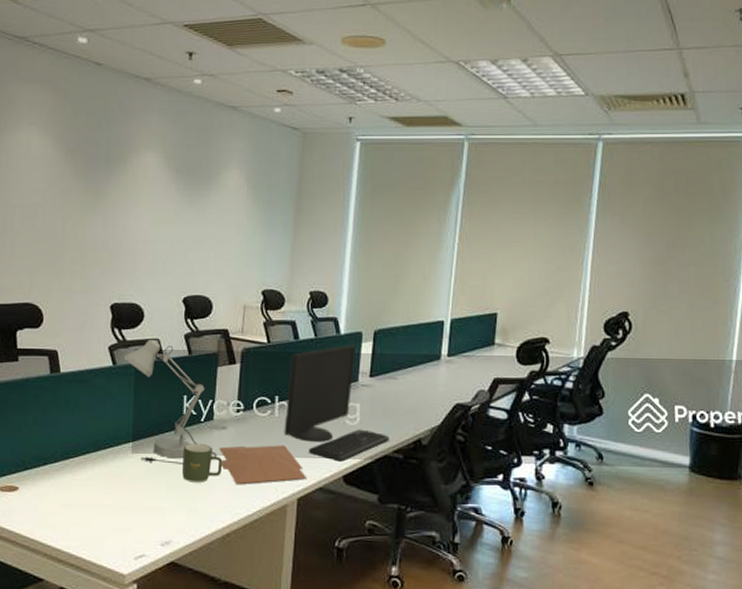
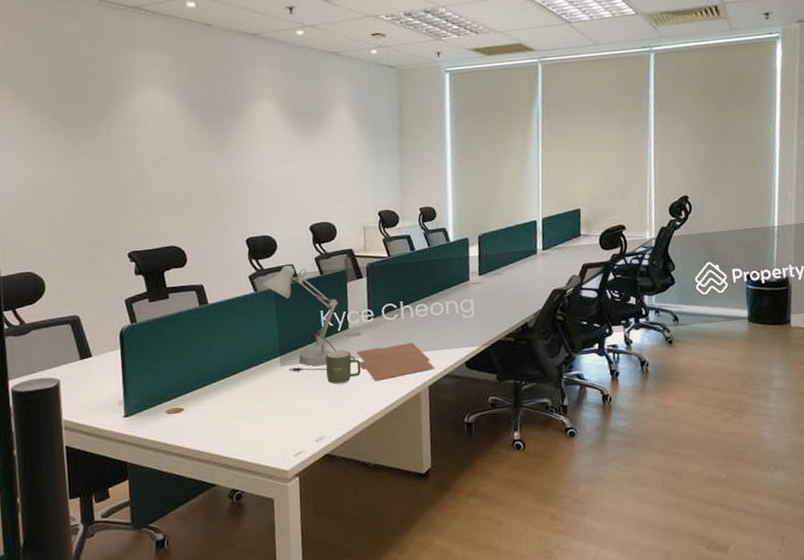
computer monitor: present [284,345,356,442] -> none [409,250,465,337]
computer keyboard: present [309,429,389,462] -> none [434,320,501,350]

